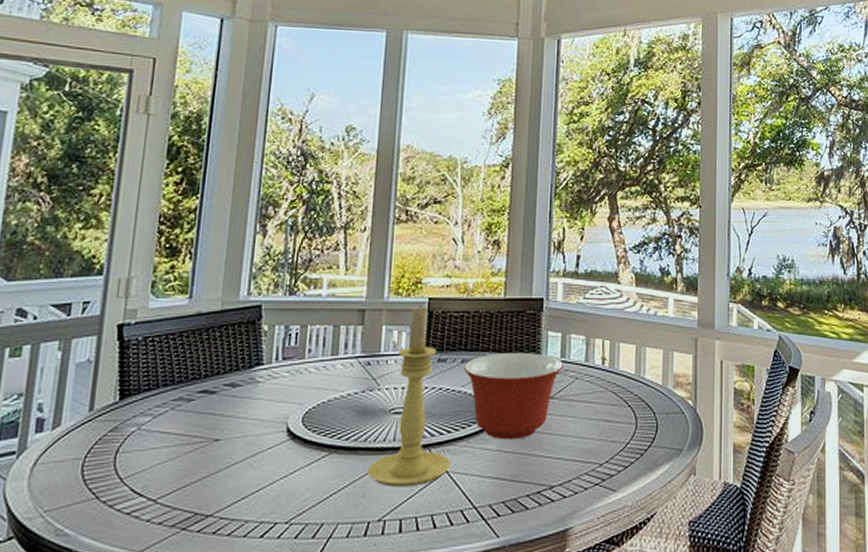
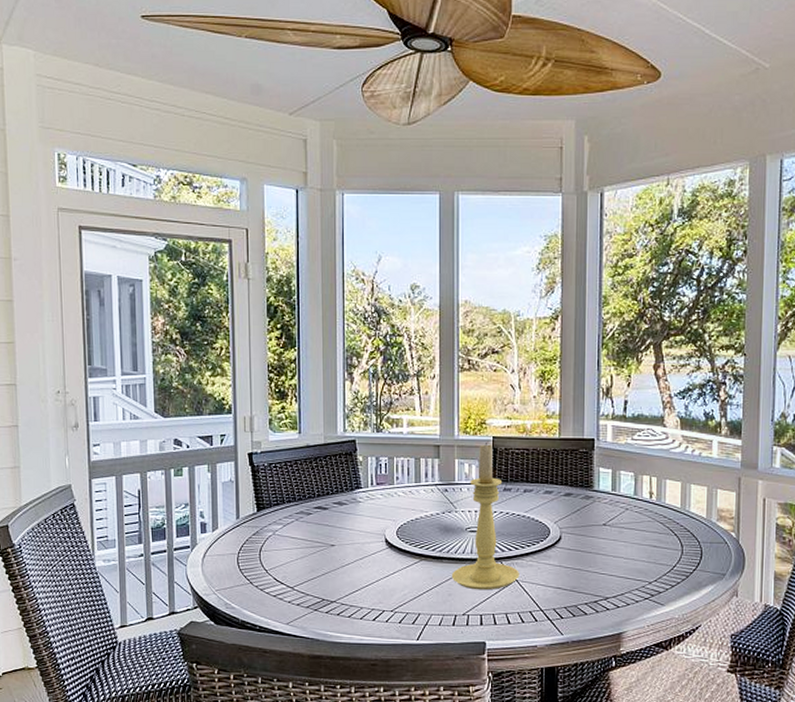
mixing bowl: present [463,353,563,440] -> none [525,485,614,558]

